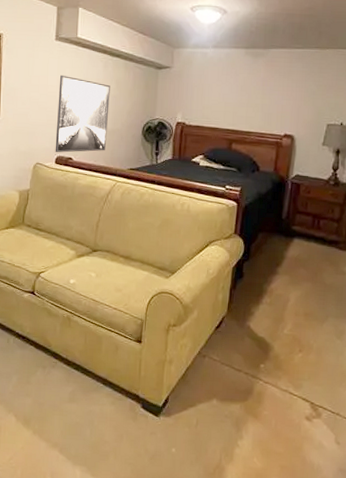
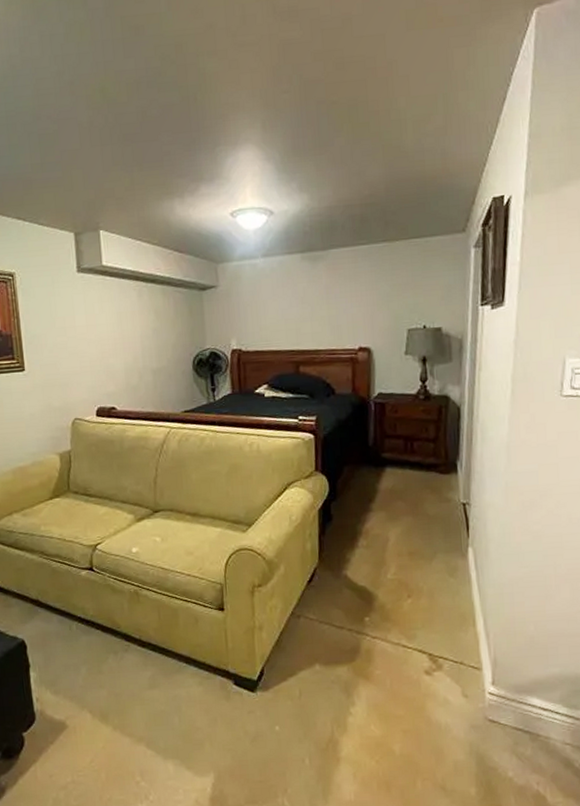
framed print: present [55,74,110,153] -> none [88,311,153,403]

